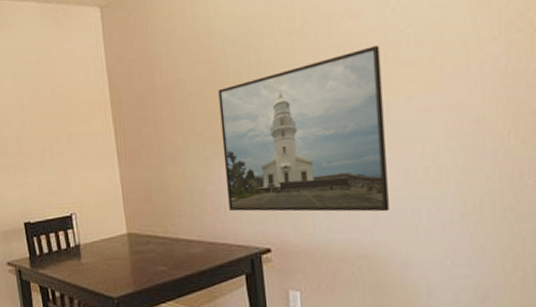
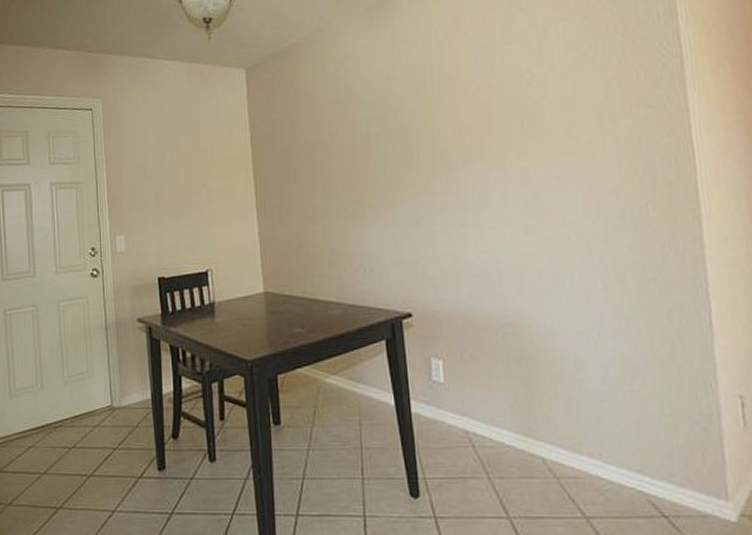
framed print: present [218,45,389,212] -> none [359,115,532,279]

